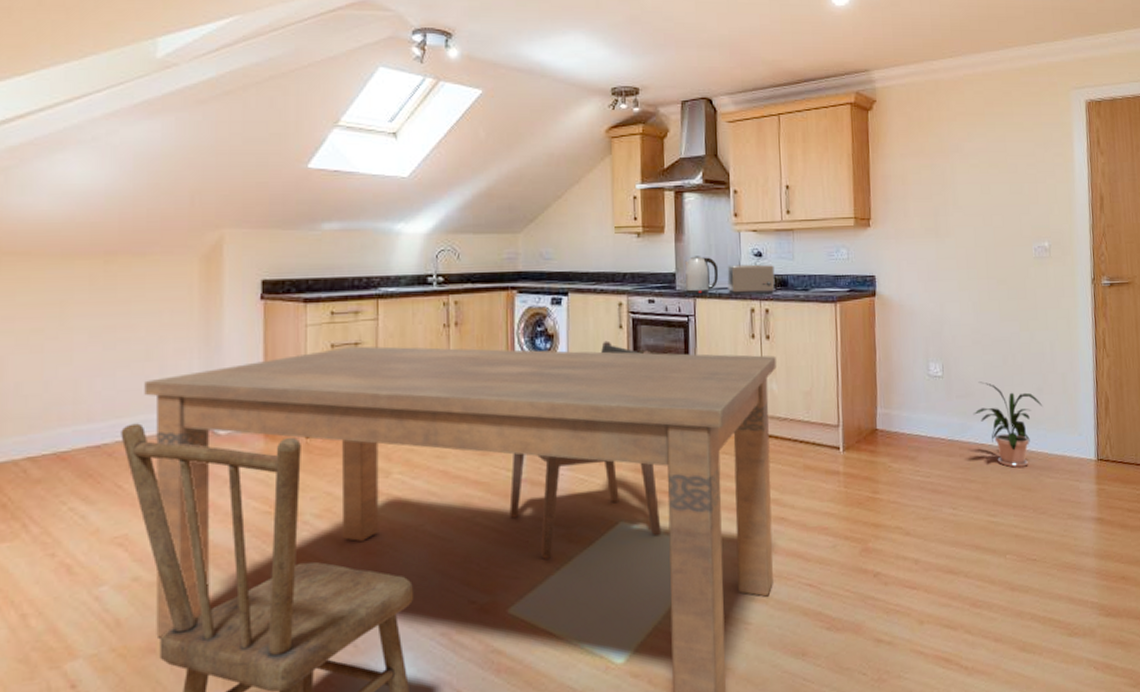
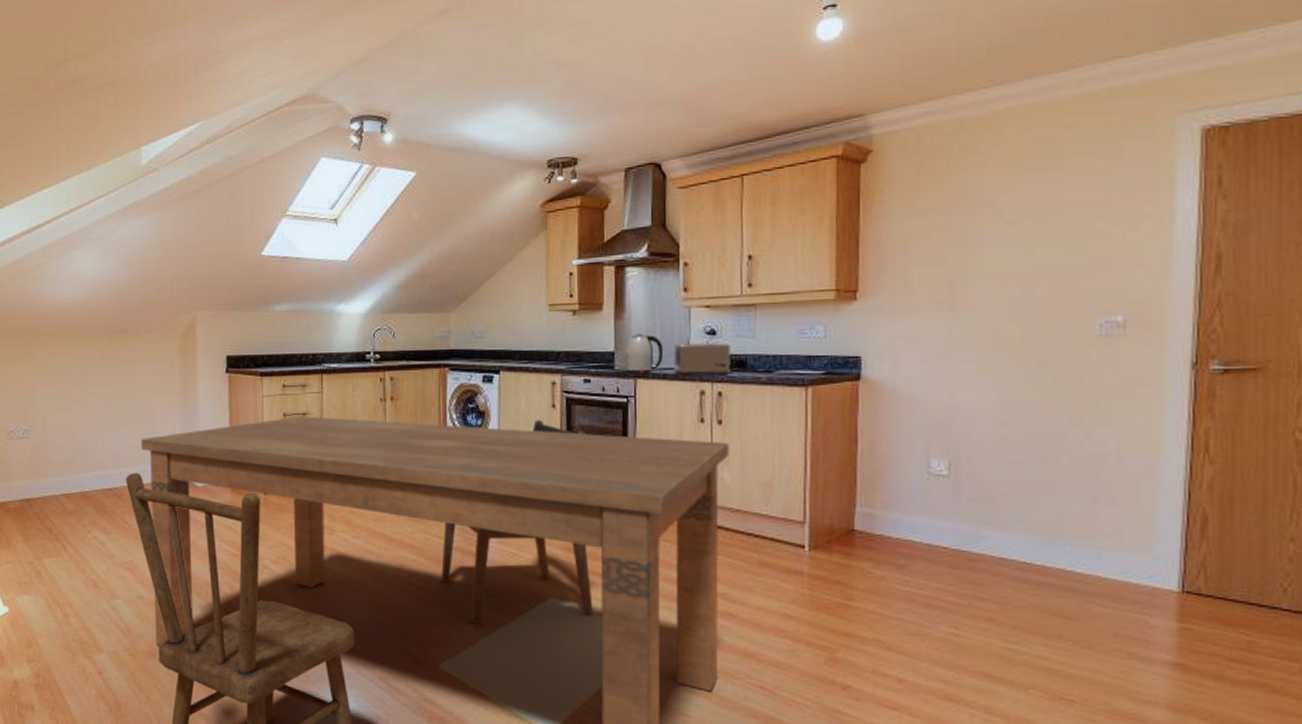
house plant: present [973,381,1042,468] -> none [990,485,1097,591]

